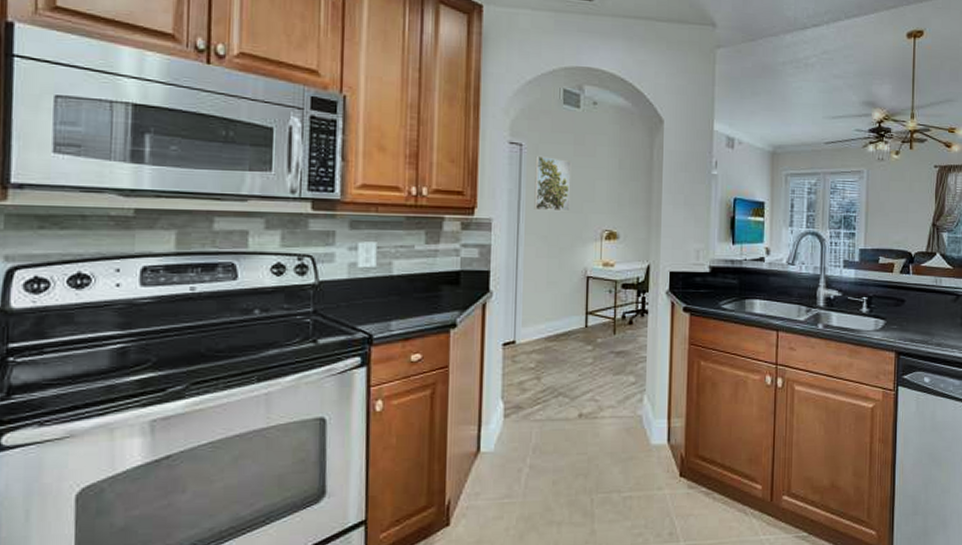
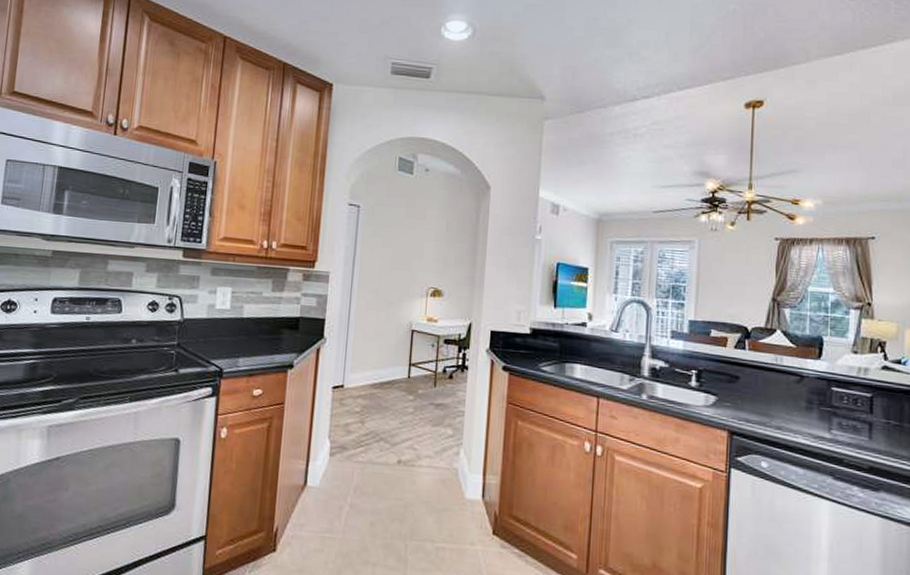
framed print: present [534,155,572,212] -> none [367,216,403,269]

